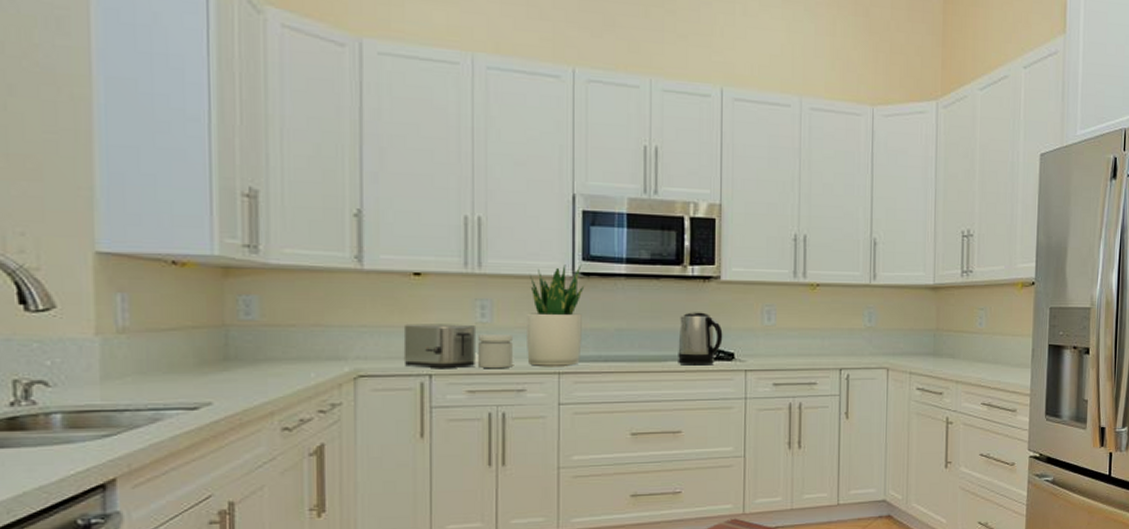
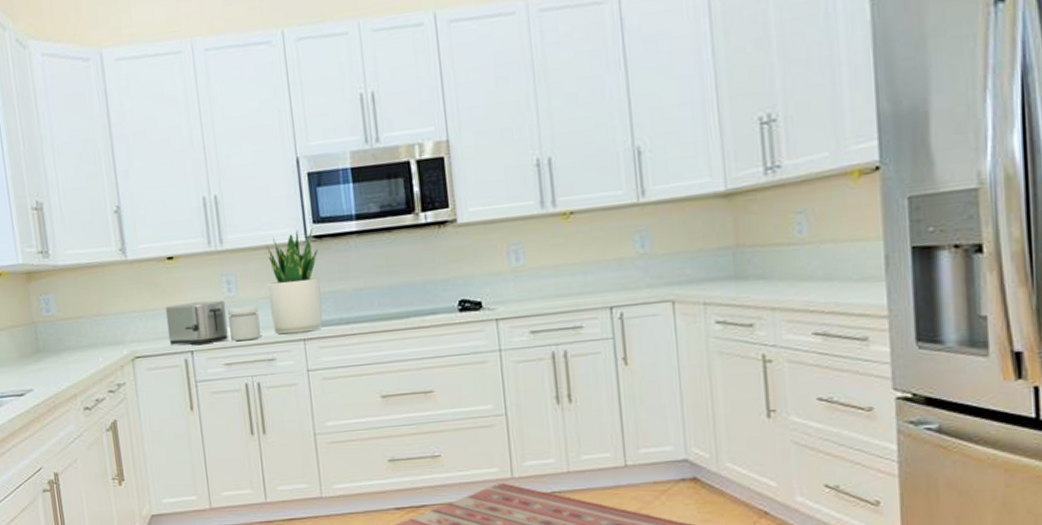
kettle: present [678,312,723,366] -> none [417,260,467,320]

